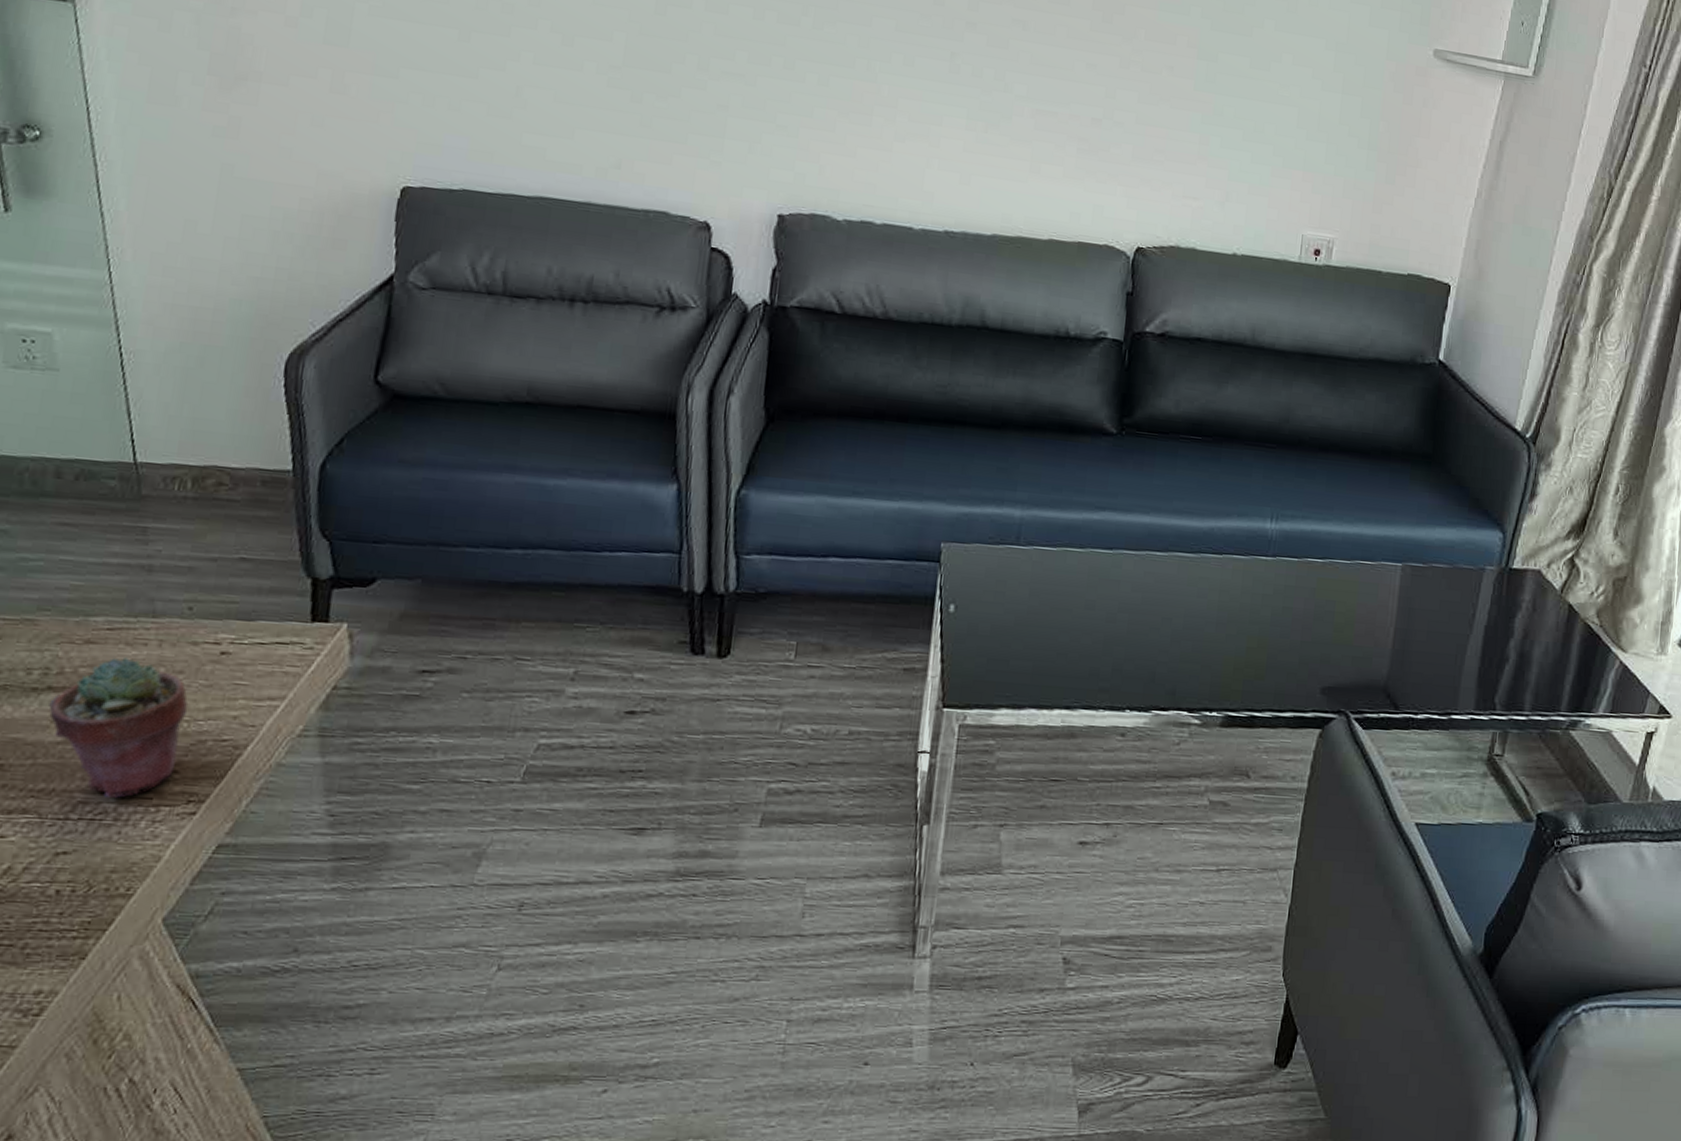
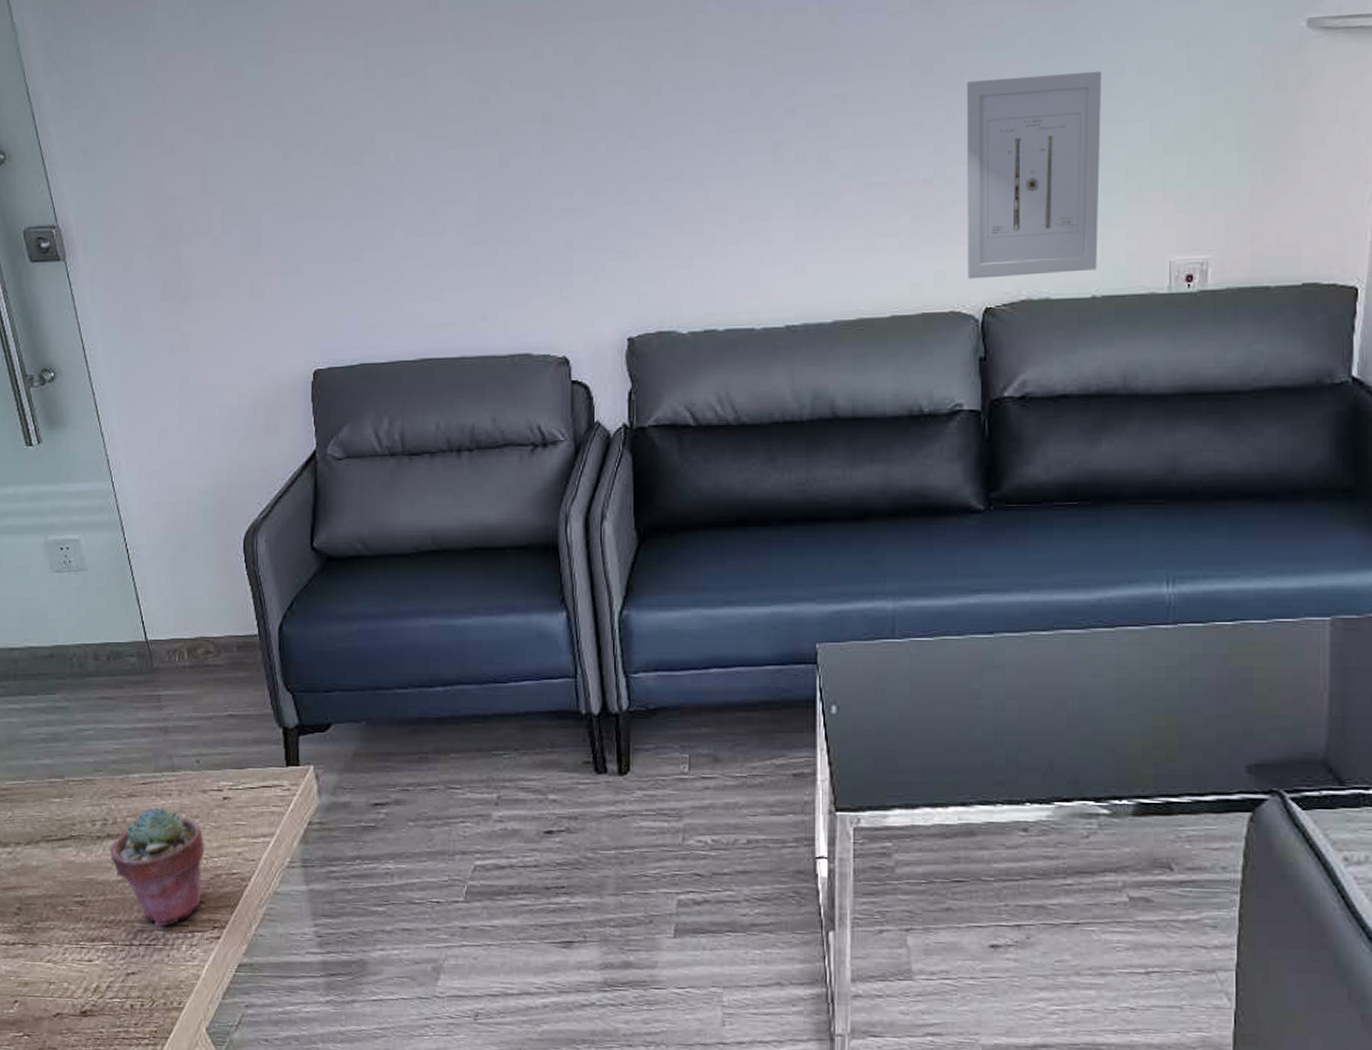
wall art: none [1124,36,1262,230] -> present [966,70,1102,279]

